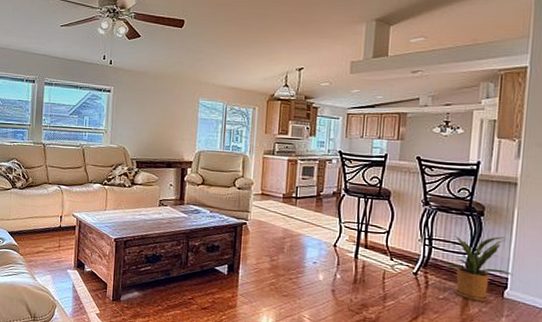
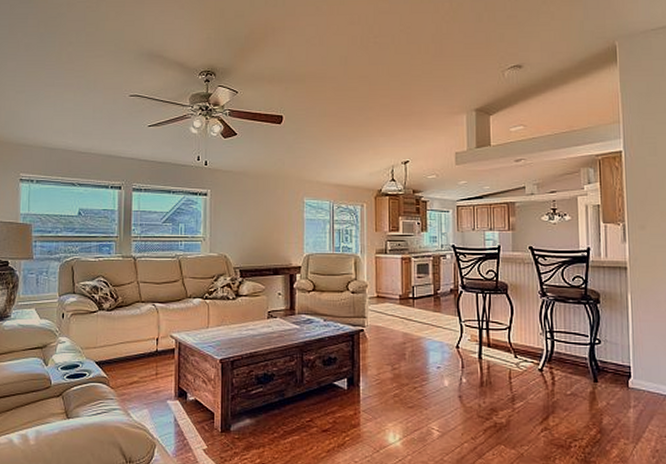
house plant: present [439,235,513,302] -> none [560,323,635,394]

